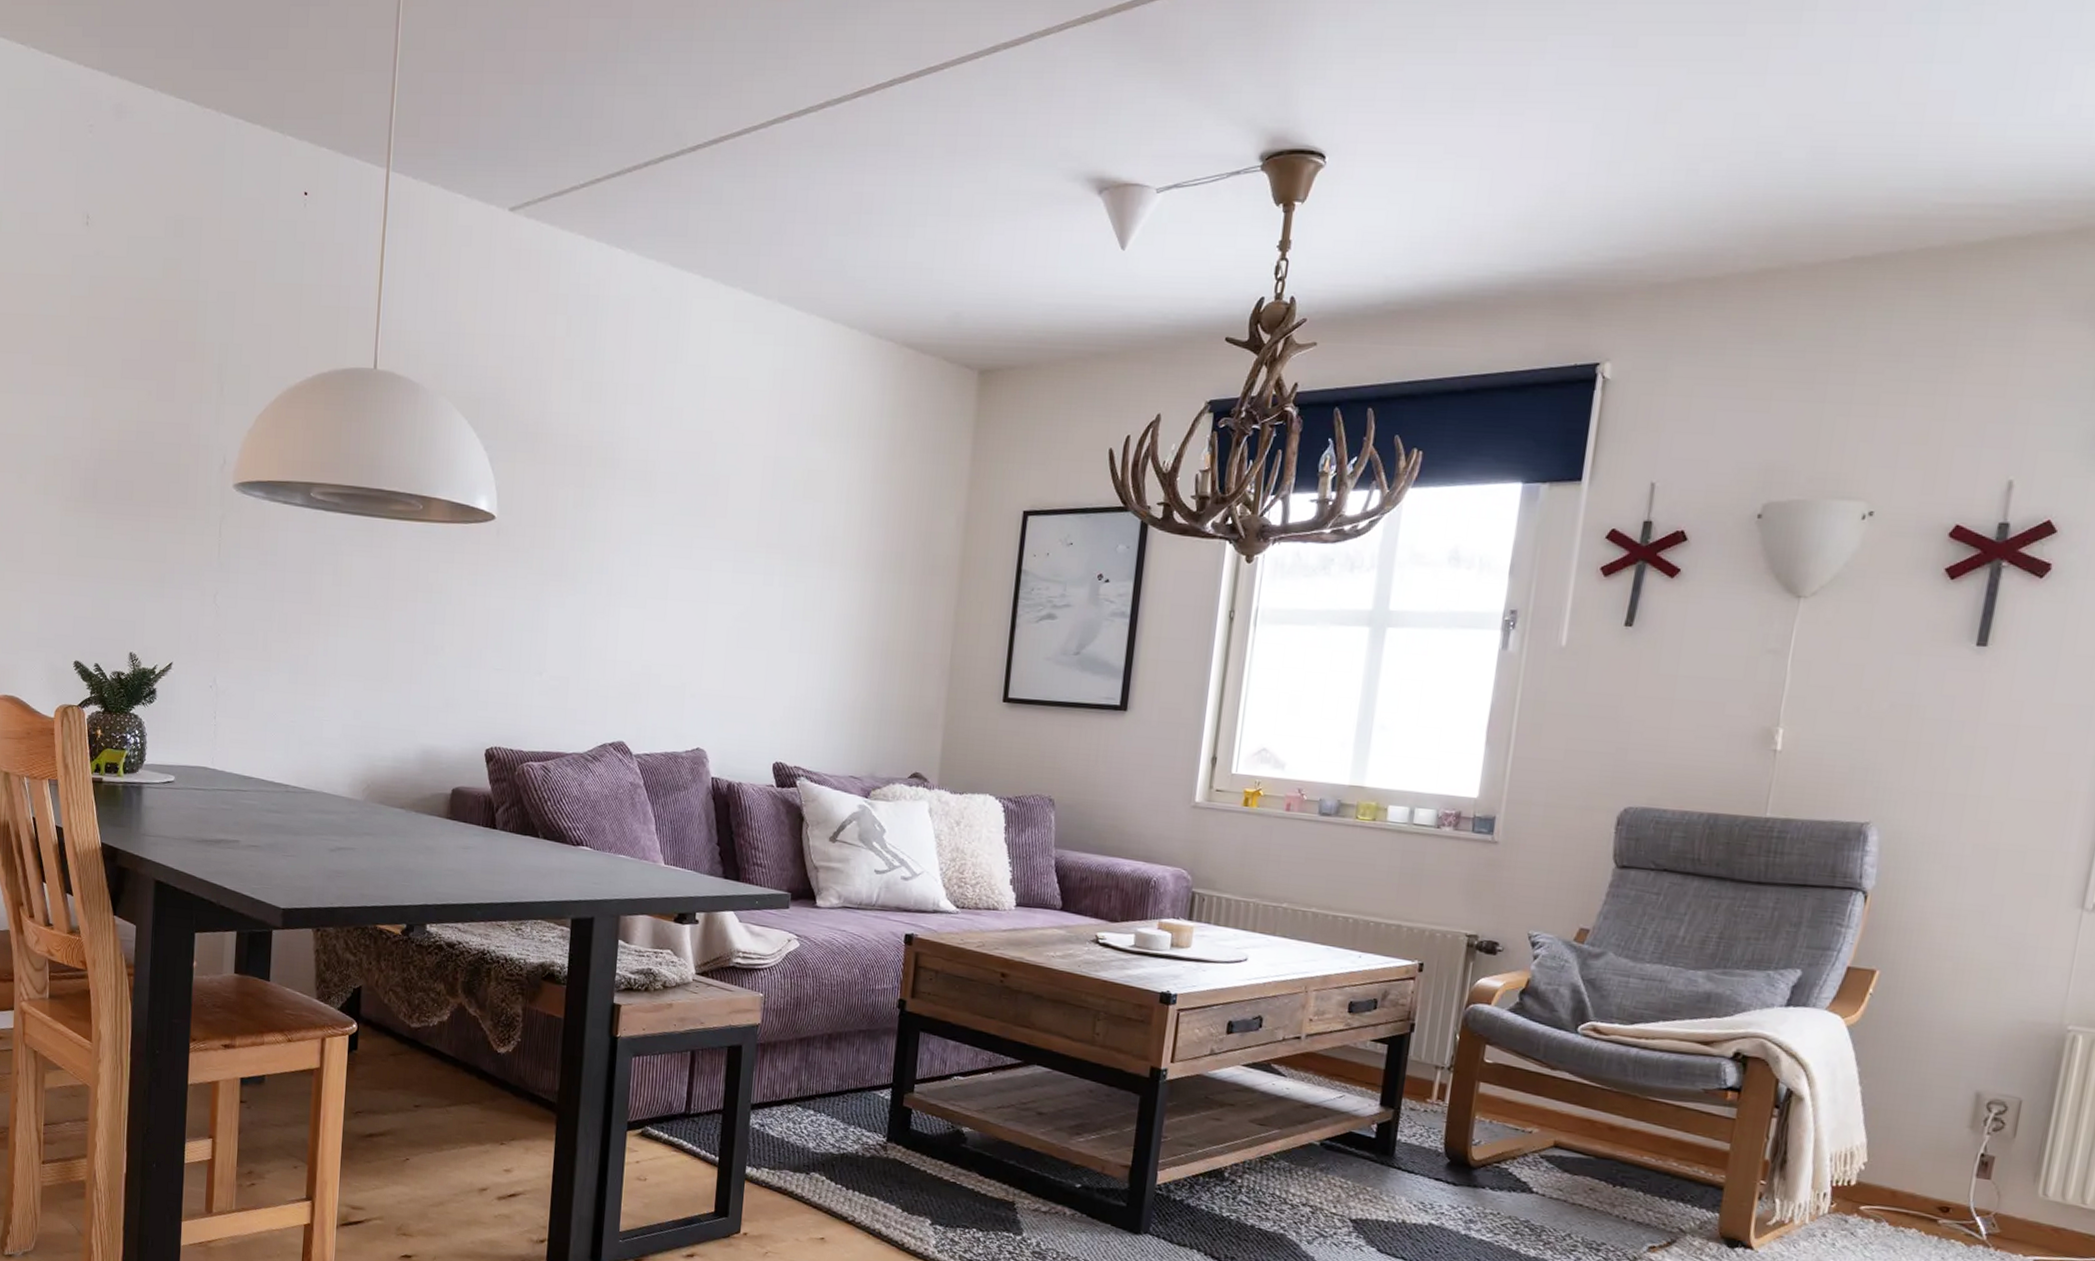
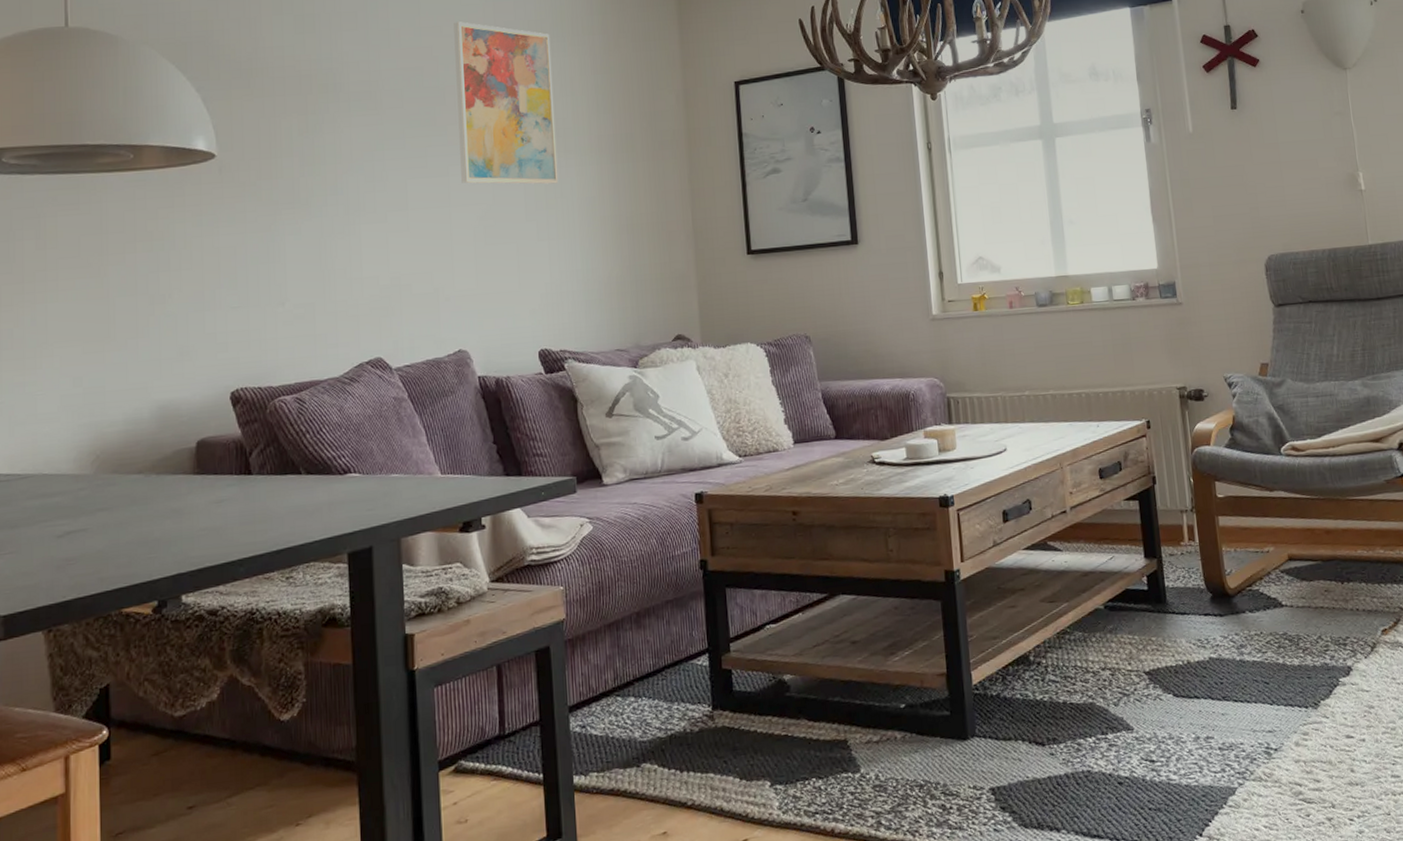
wall art: none [722,408,834,595] -> present [453,21,559,185]

